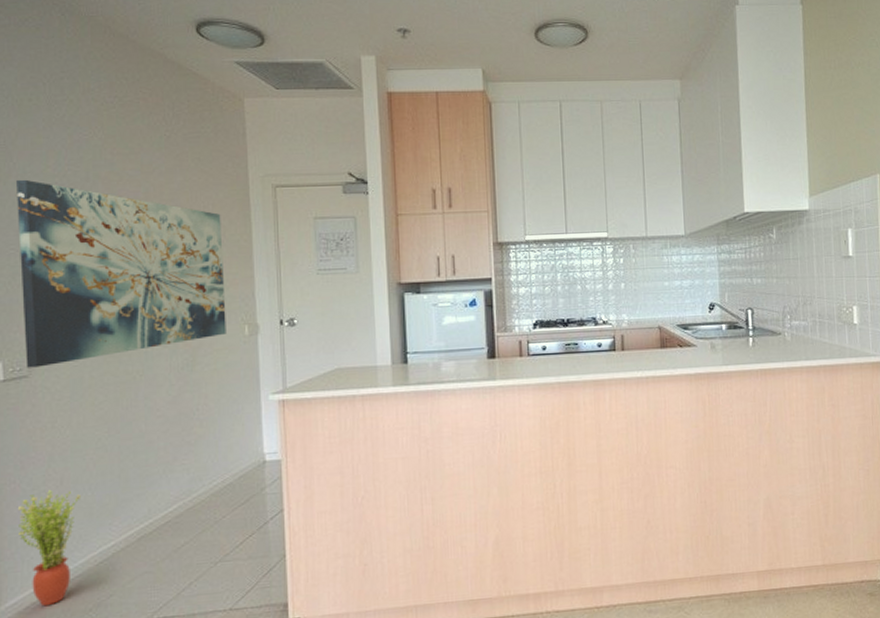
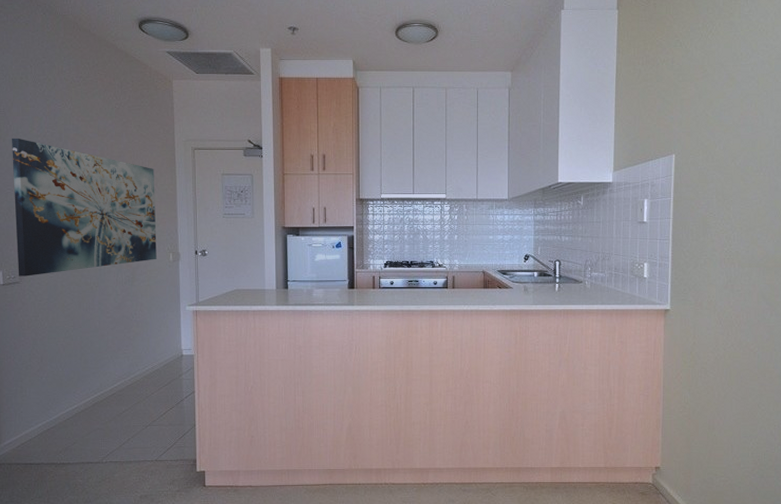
potted plant: present [18,490,80,607] -> none [13,365,54,447]

